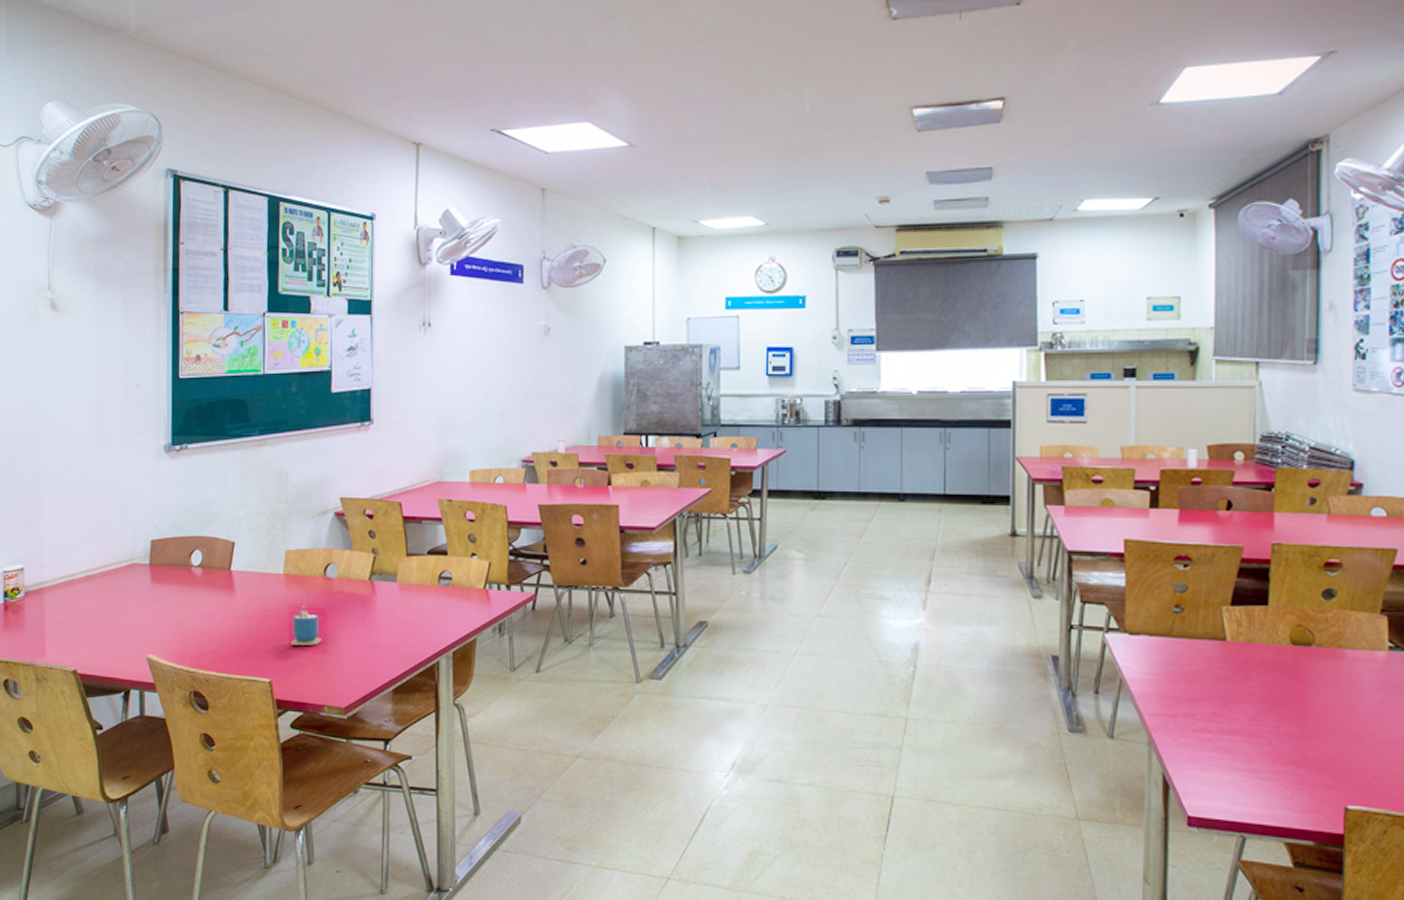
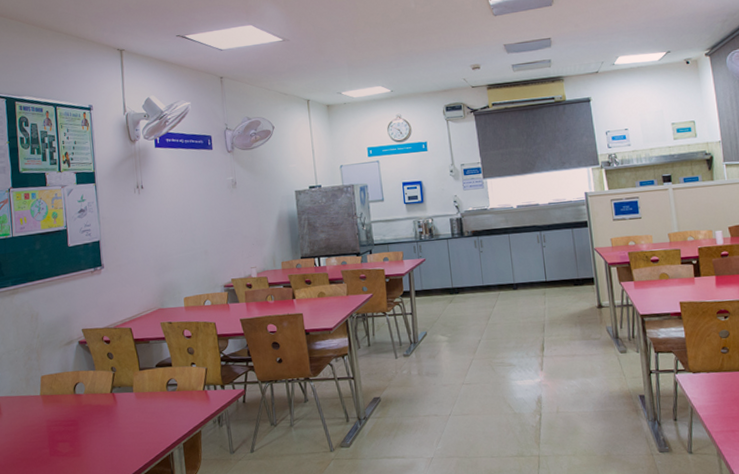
cup: present [291,598,322,645] -> none [50,413,76,452]

